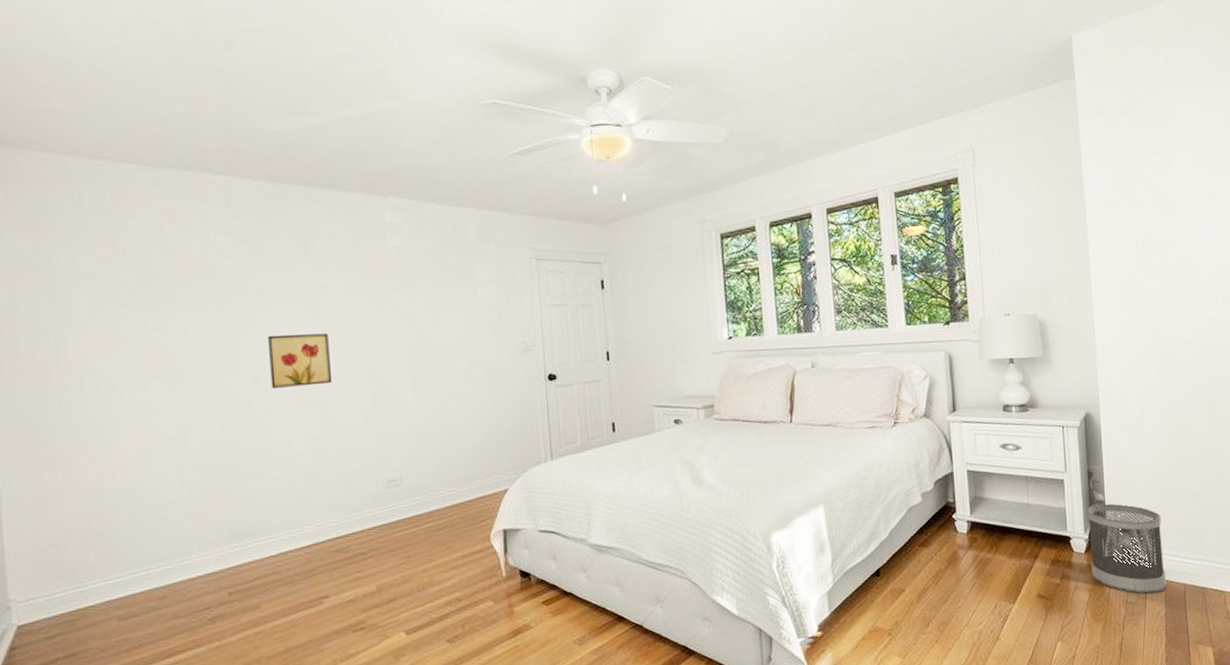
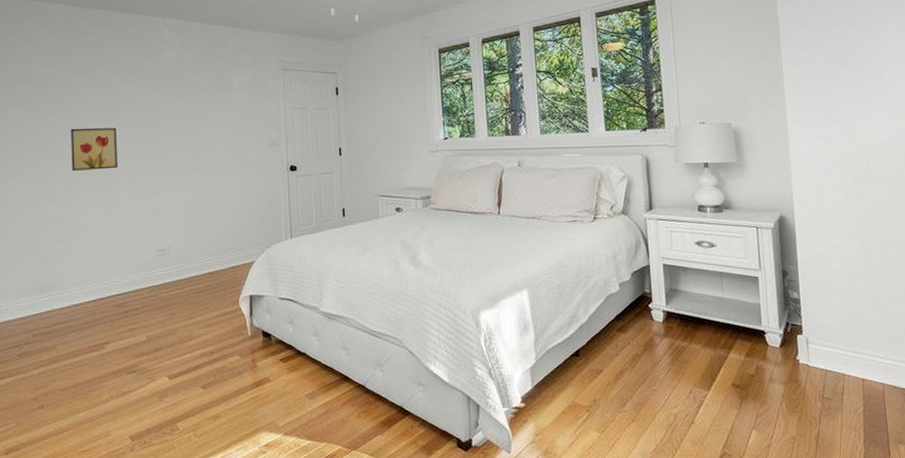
wastebasket: present [1087,503,1167,594] -> none [781,302,865,391]

